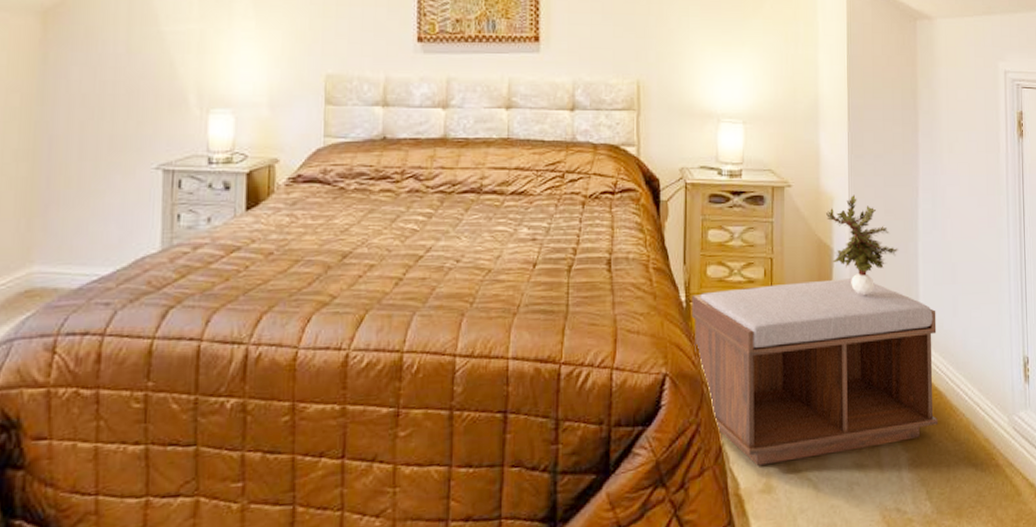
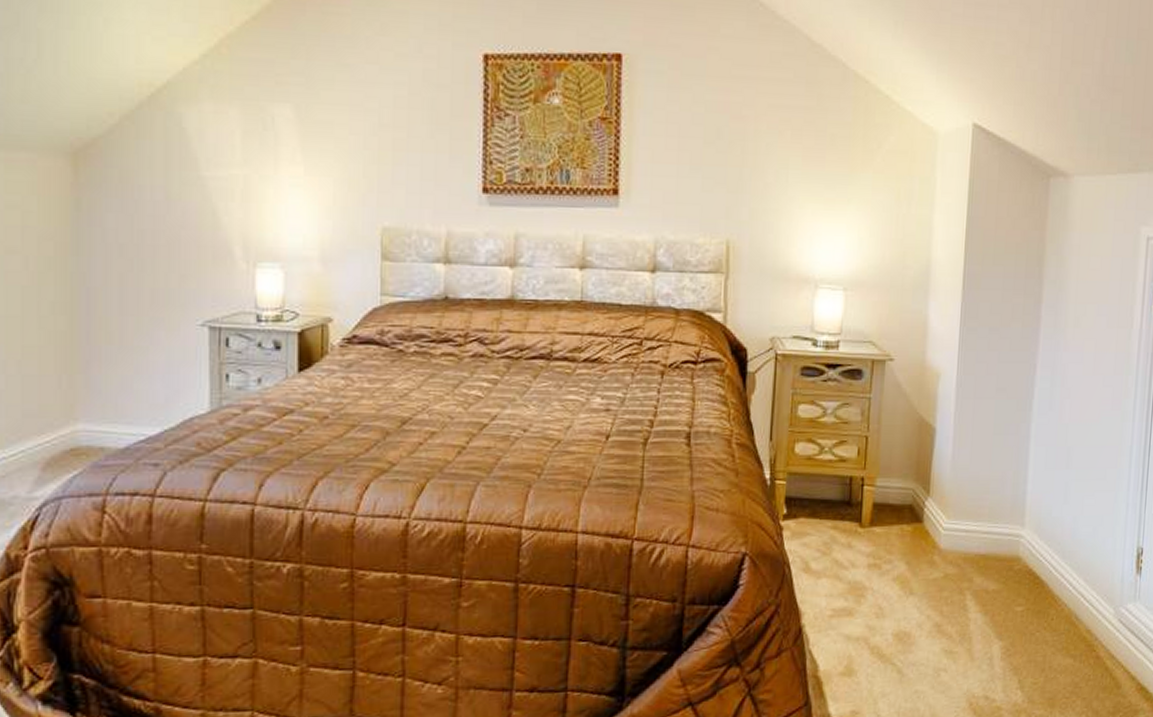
bench: present [692,278,939,466] -> none [776,460,1045,649]
potted plant: present [826,195,898,295] -> none [930,371,1008,478]

